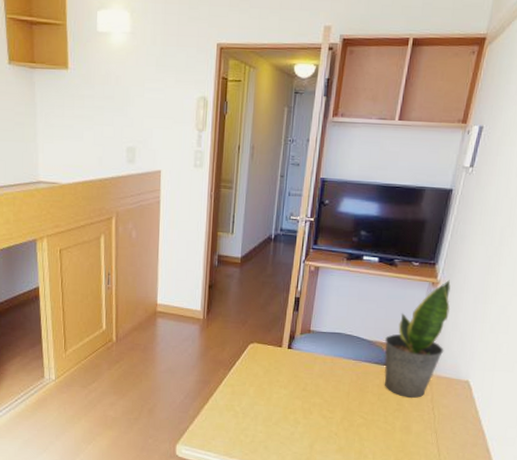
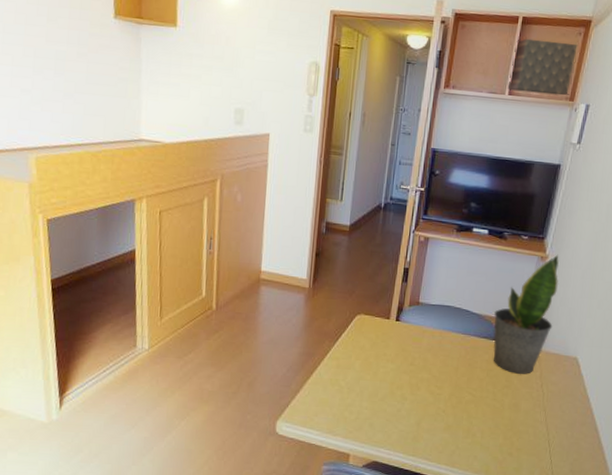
decorative box: none [397,60,471,118] -> present [507,38,578,96]

